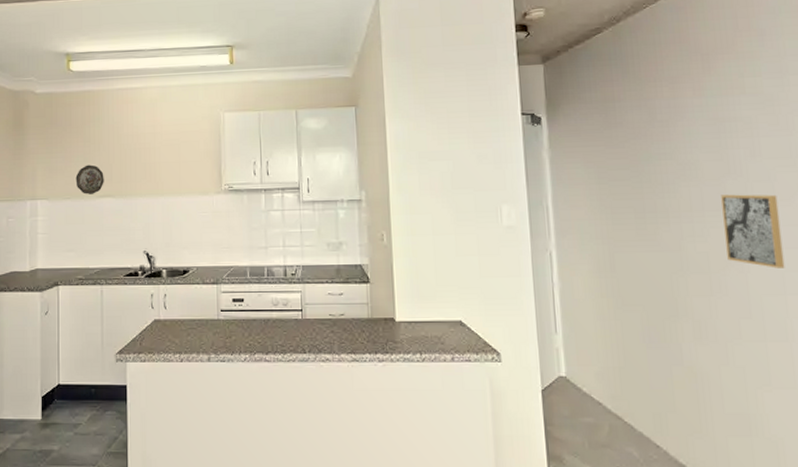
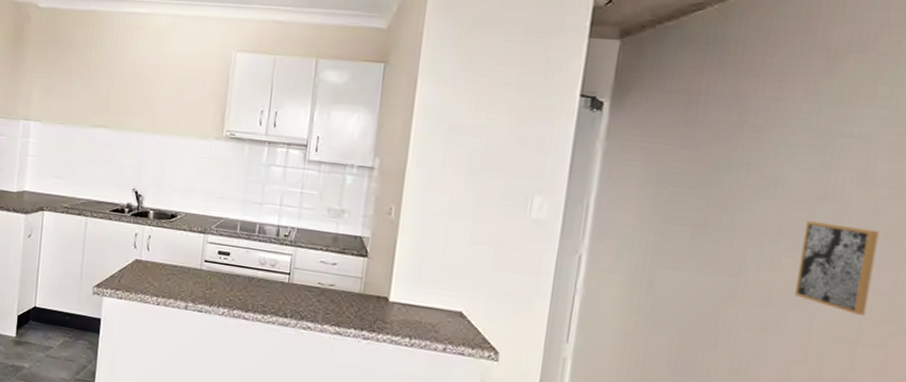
decorative plate: present [75,164,104,194] -> none [71,90,101,123]

